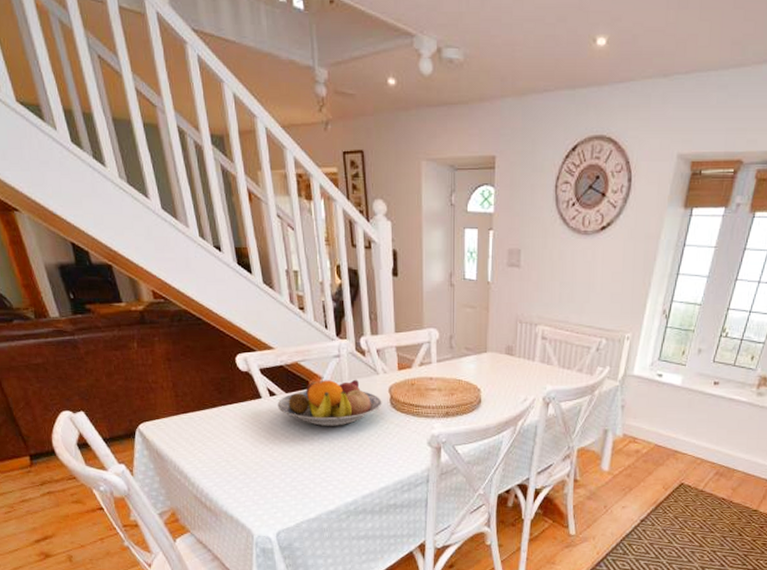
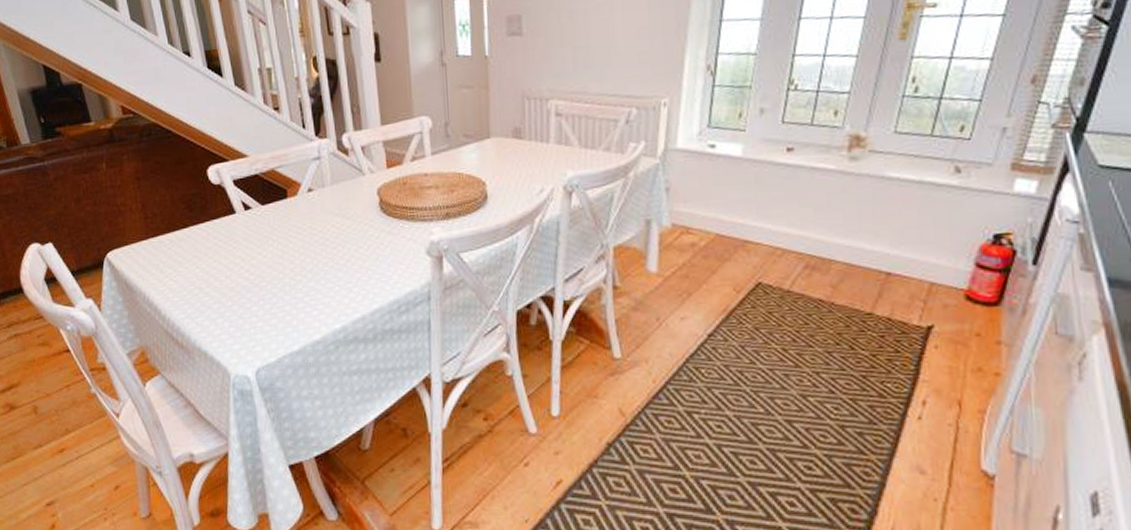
fruit bowl: present [277,376,382,426] -> none [253,182,371,240]

